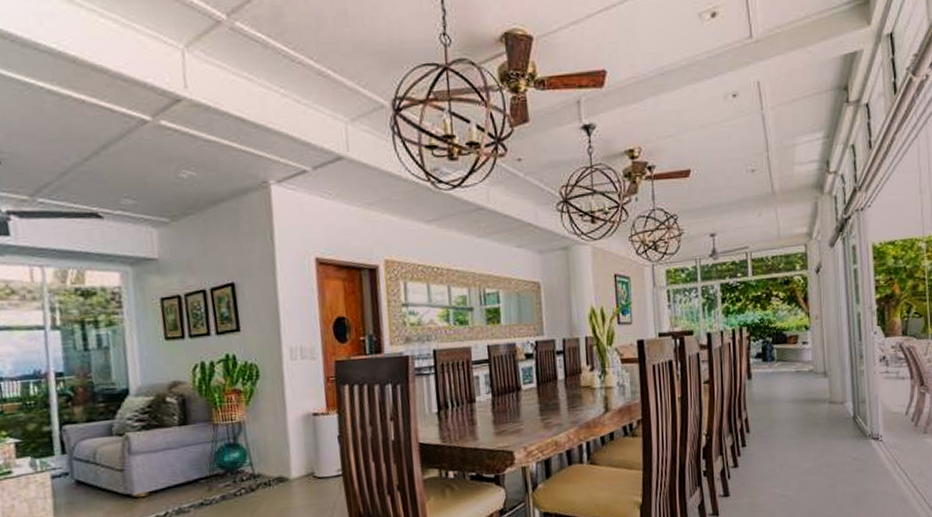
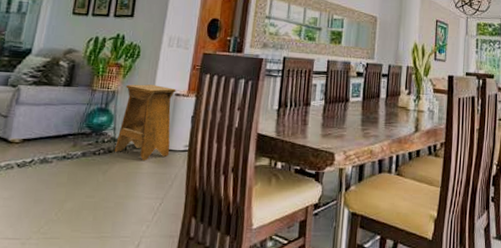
stool: none [252,407,321,494] -> present [114,84,176,161]

